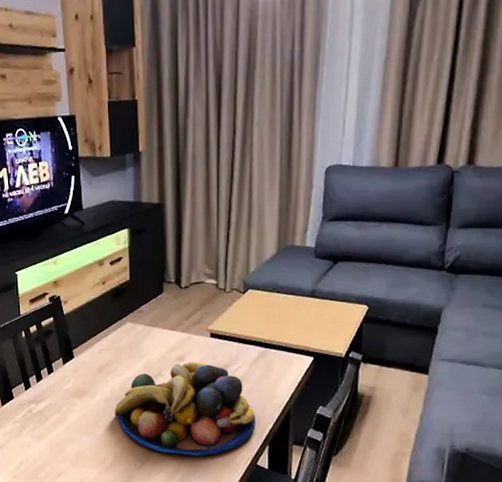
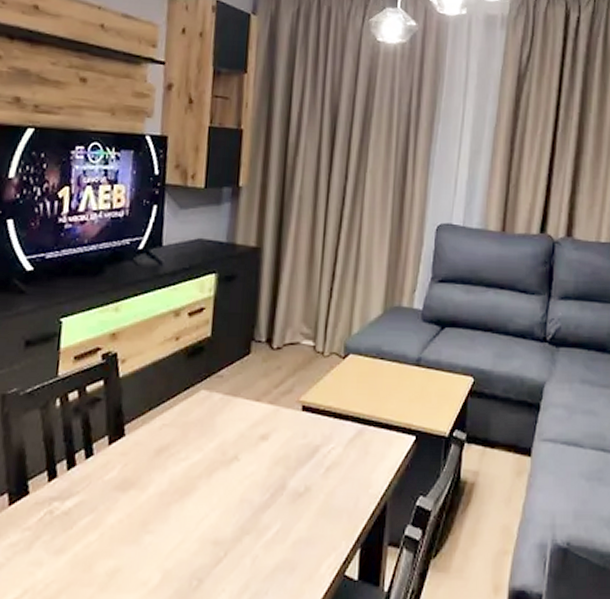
fruit bowl: present [114,361,255,457] -> none [170,441,347,568]

